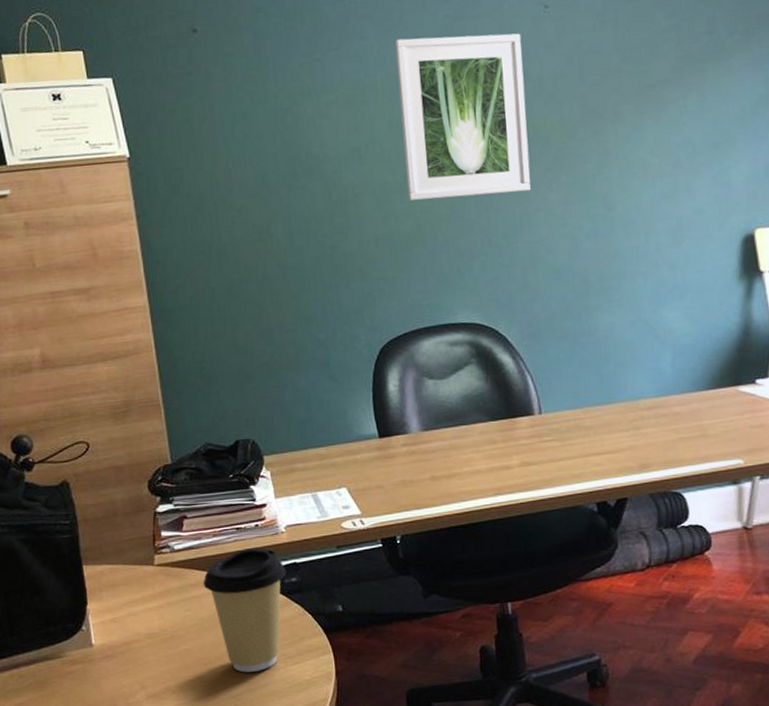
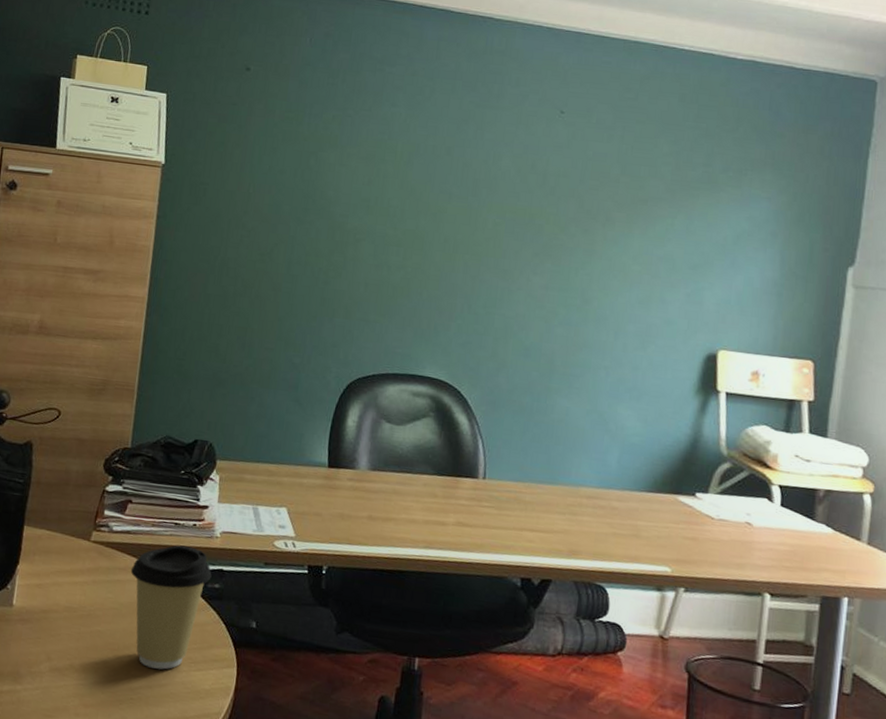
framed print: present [395,33,531,201] -> none [403,113,535,270]

